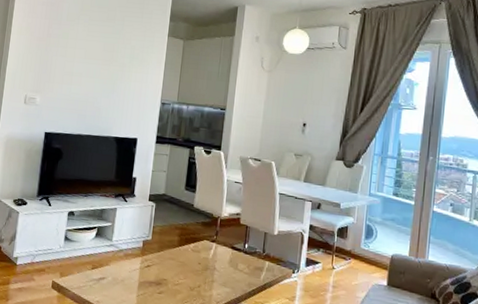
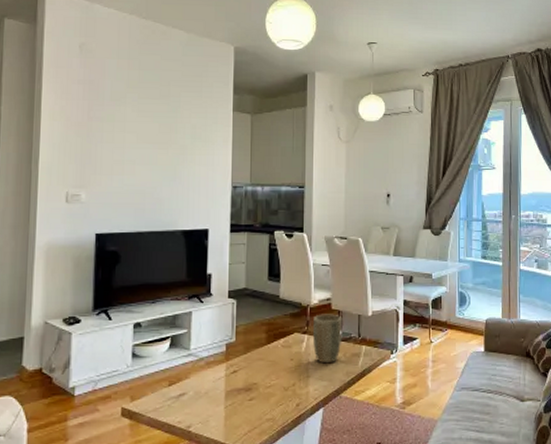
plant pot: none [220,226,250,273] -> present [313,314,342,364]

